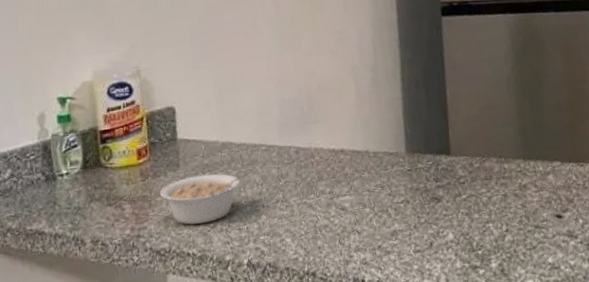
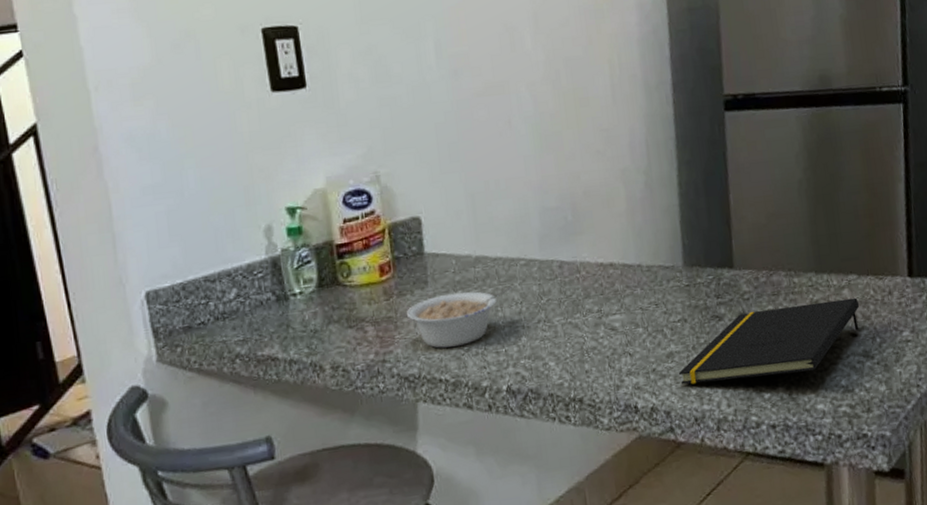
notepad: none [401,182,564,260] -> present [678,297,860,385]

